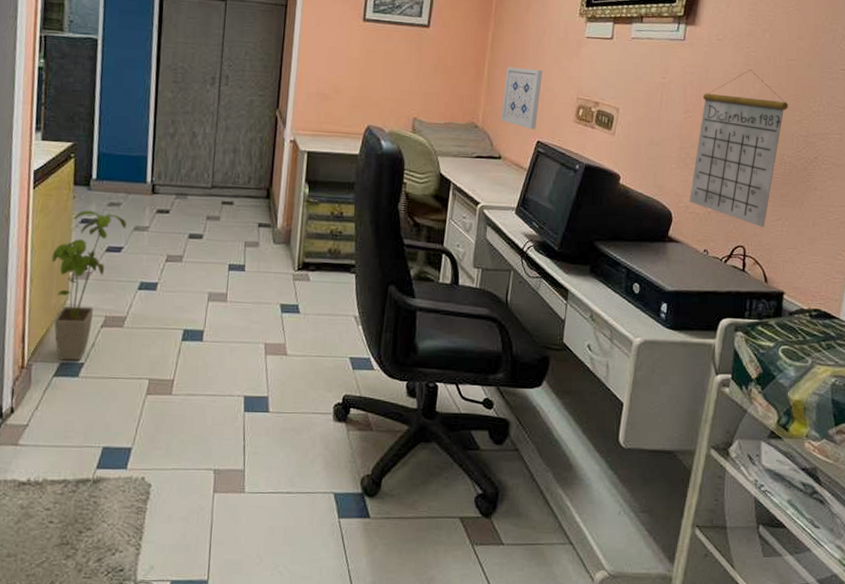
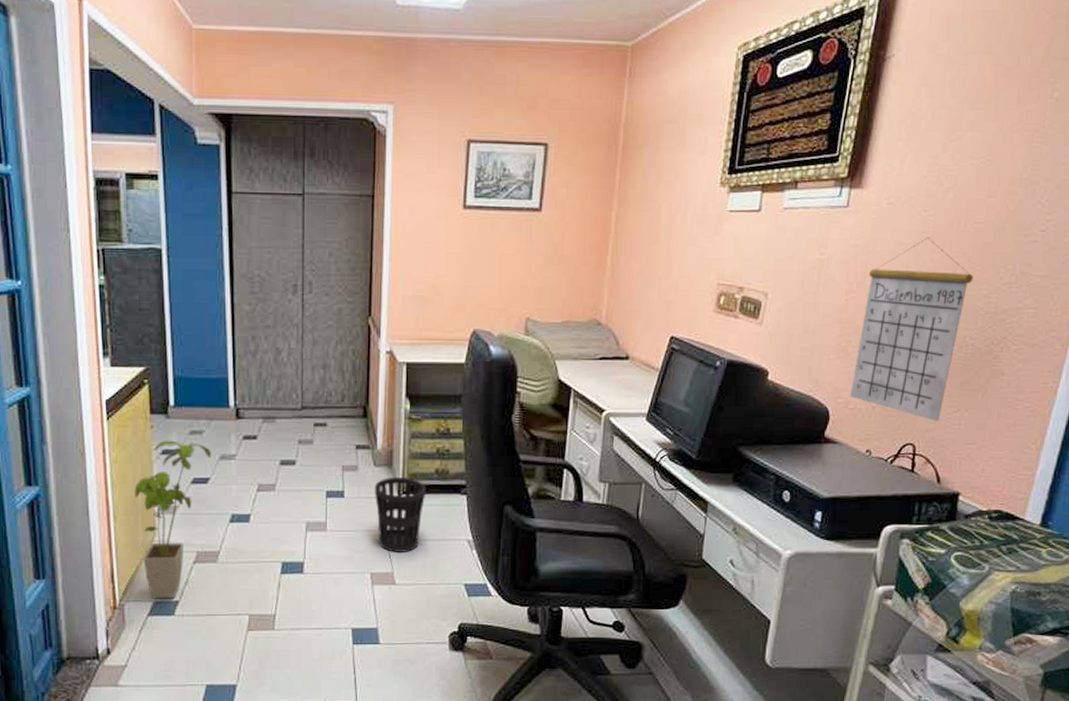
wastebasket: none [272,254,320,325] -> present [374,477,427,552]
wall art: present [501,67,543,130] -> none [627,252,677,324]

